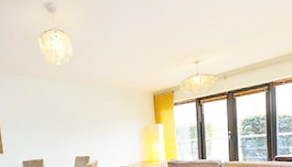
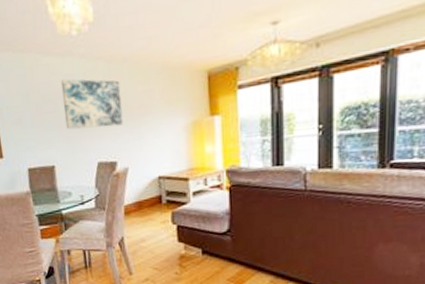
wall art: none [48,95,94,133] -> present [60,79,124,130]

